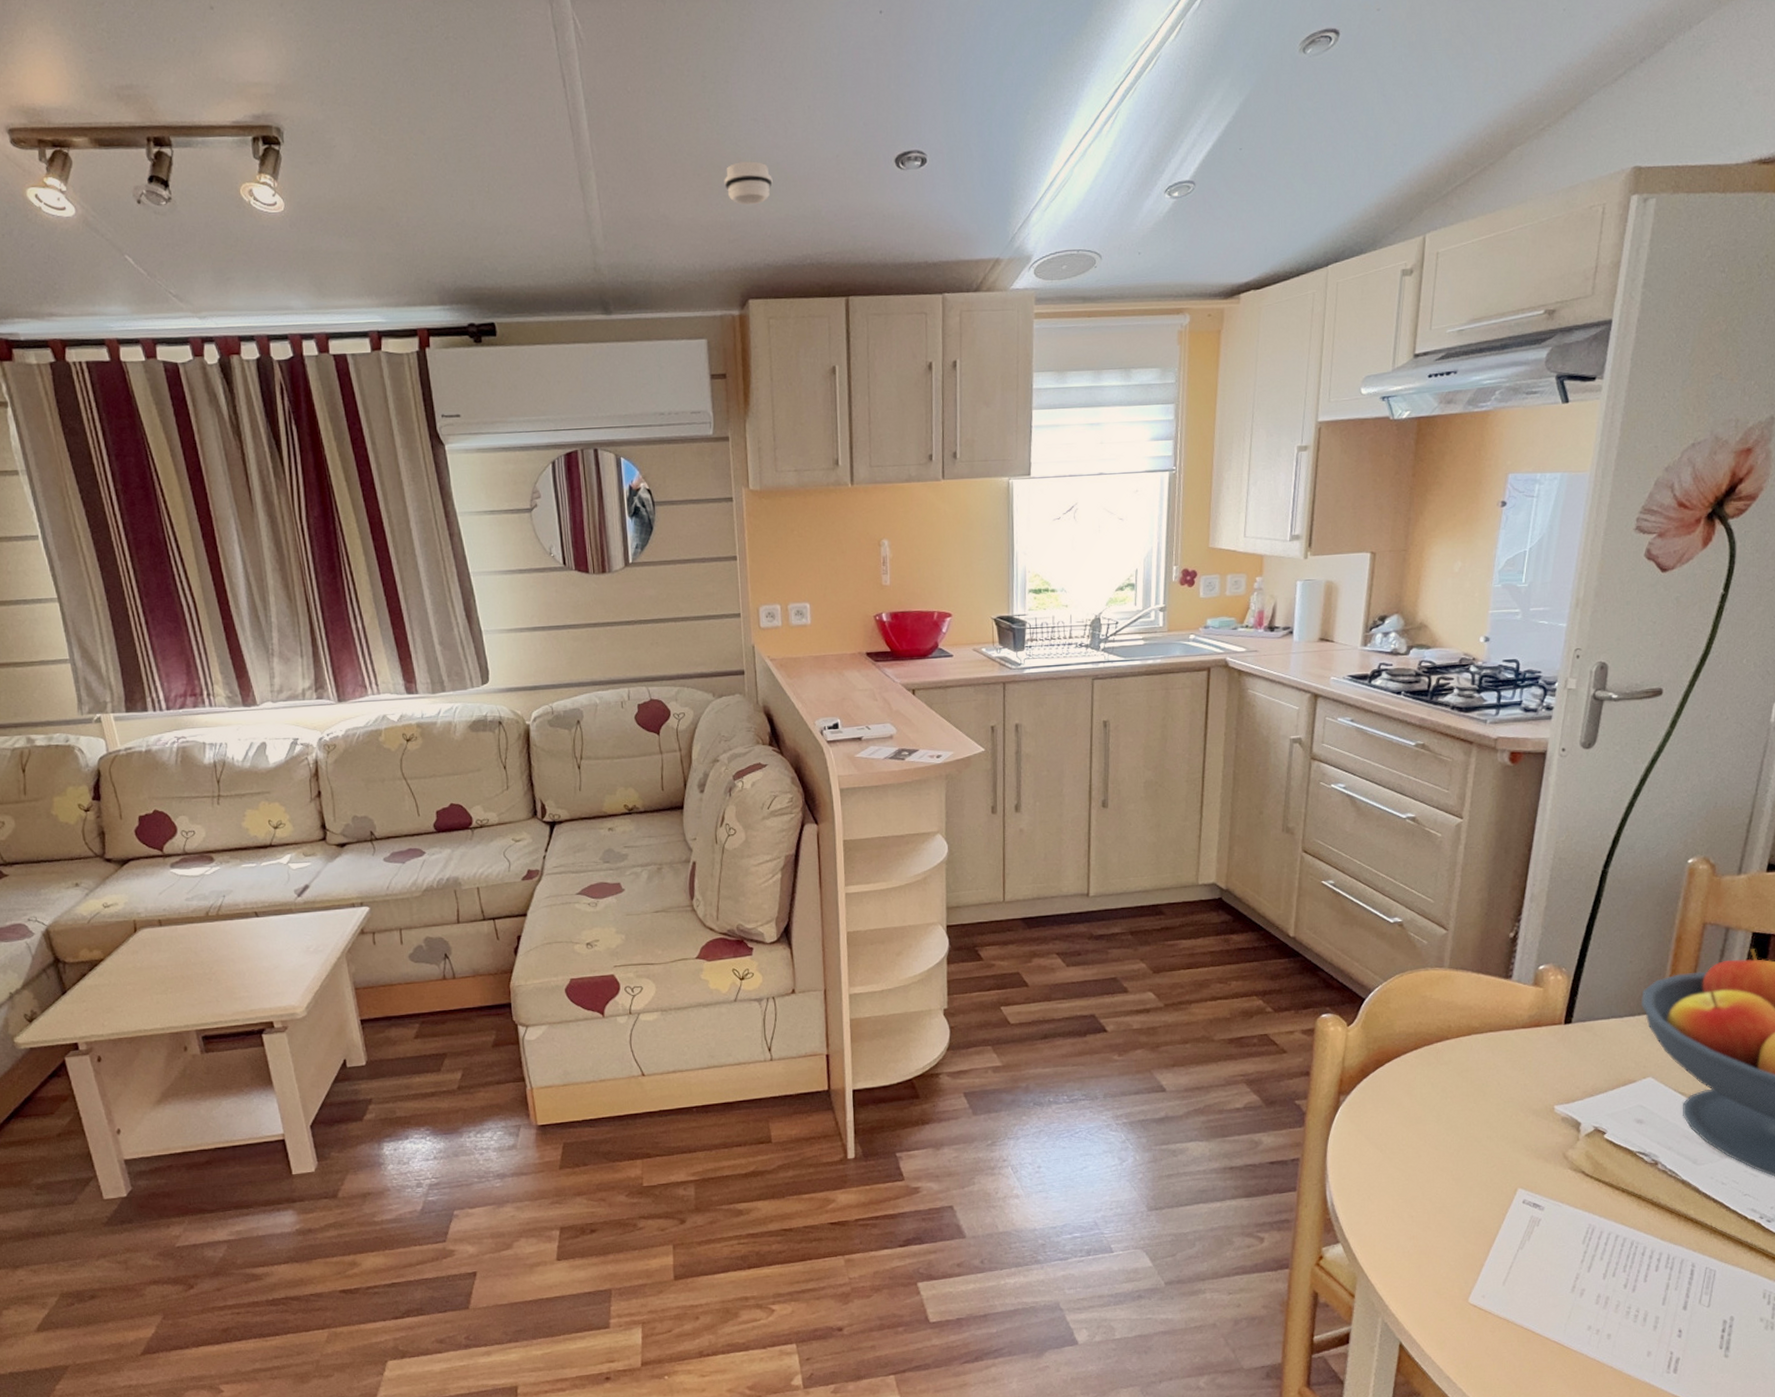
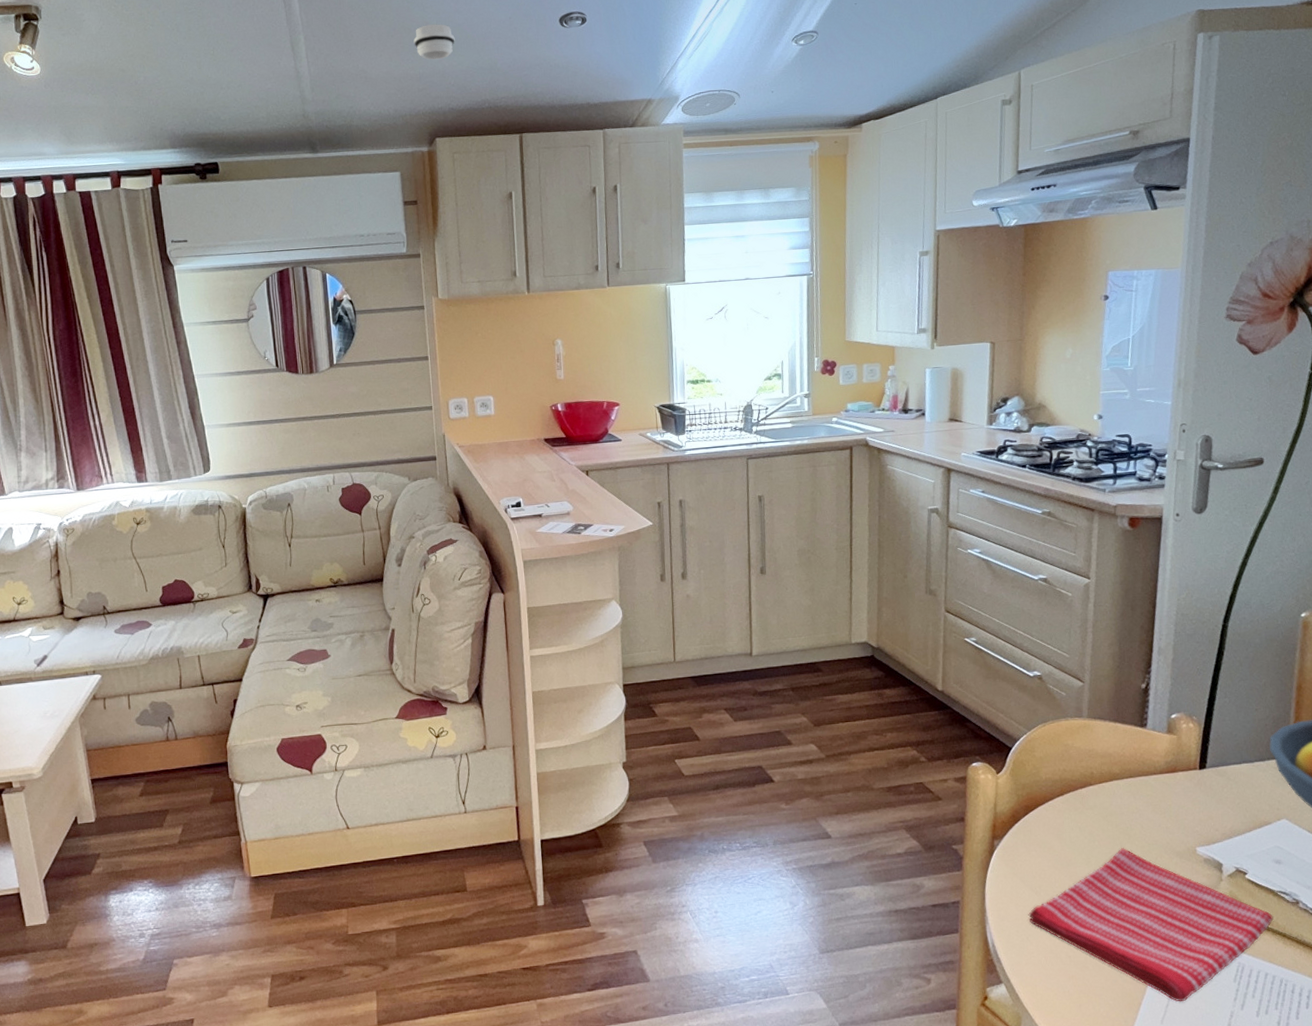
dish towel: none [1371,1104,1630,1264] -> present [1028,847,1274,1002]

